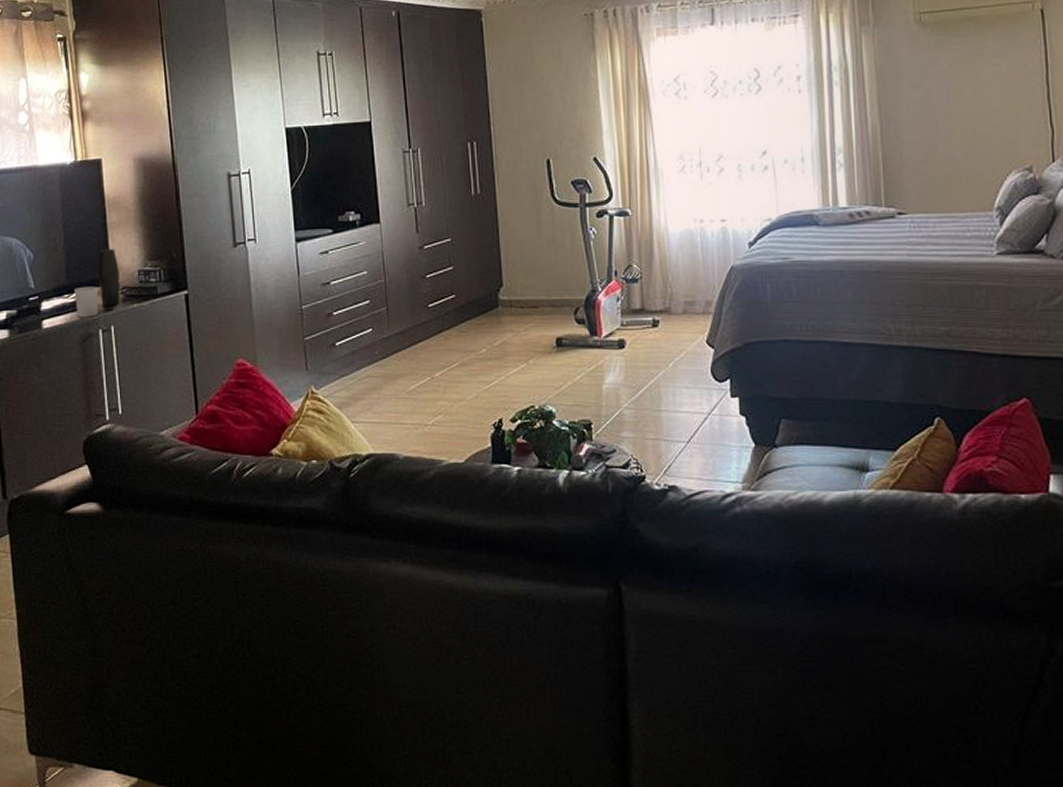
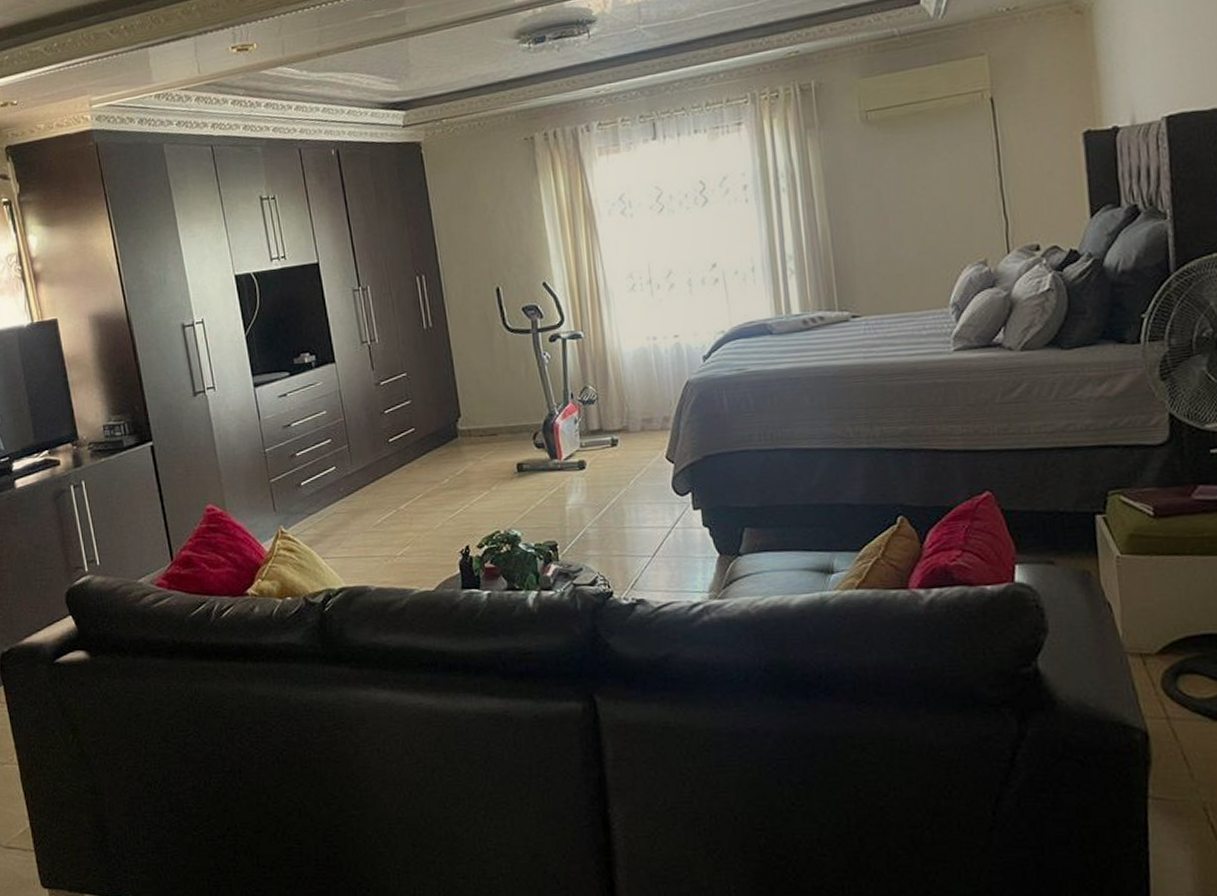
candle holder: present [73,286,99,318] -> none [42,443,69,475]
vase: present [98,249,120,306] -> none [63,406,88,463]

